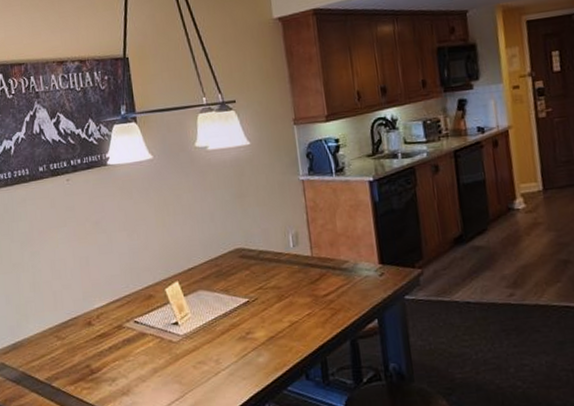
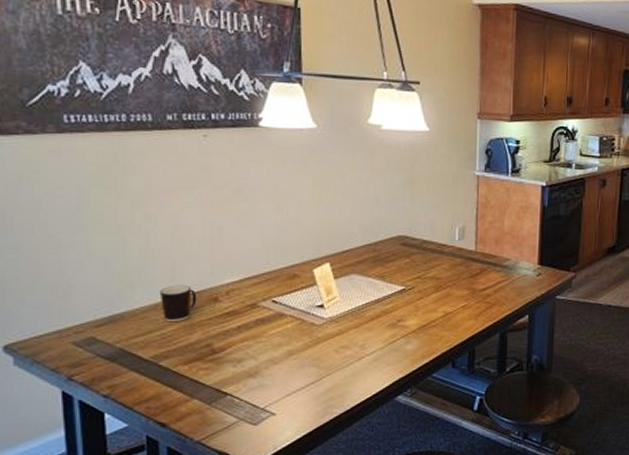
mug: none [46,312,75,347] -> present [159,285,197,323]

